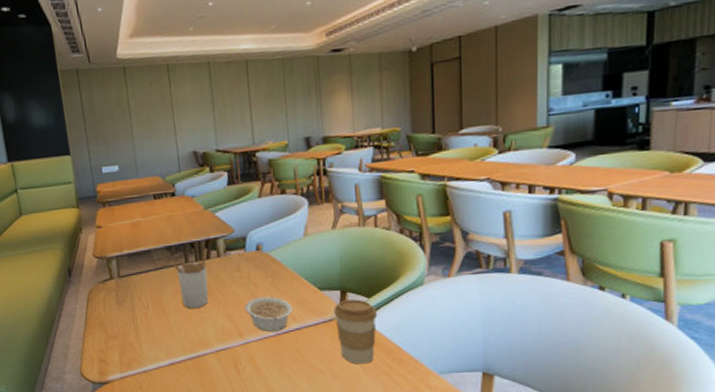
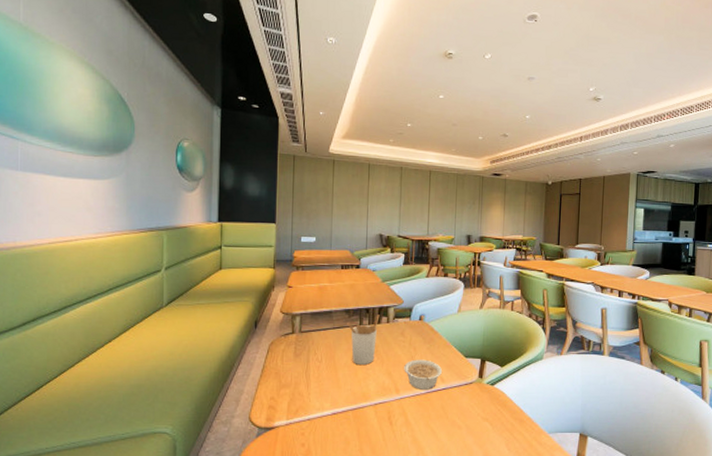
coffee cup: present [333,299,378,365] -> none [474,367,507,422]

